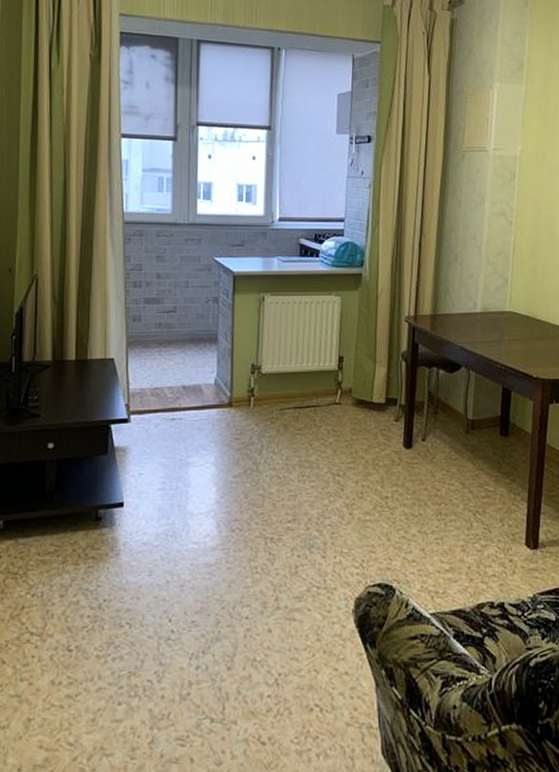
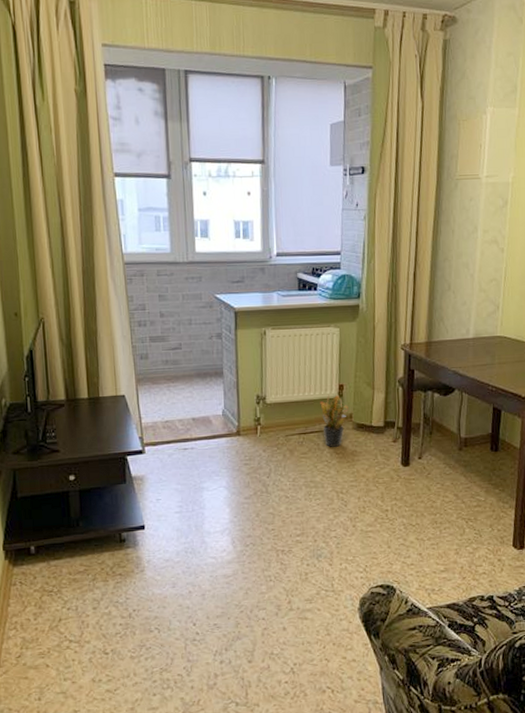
potted plant: none [318,367,348,424] -> present [320,395,348,447]

